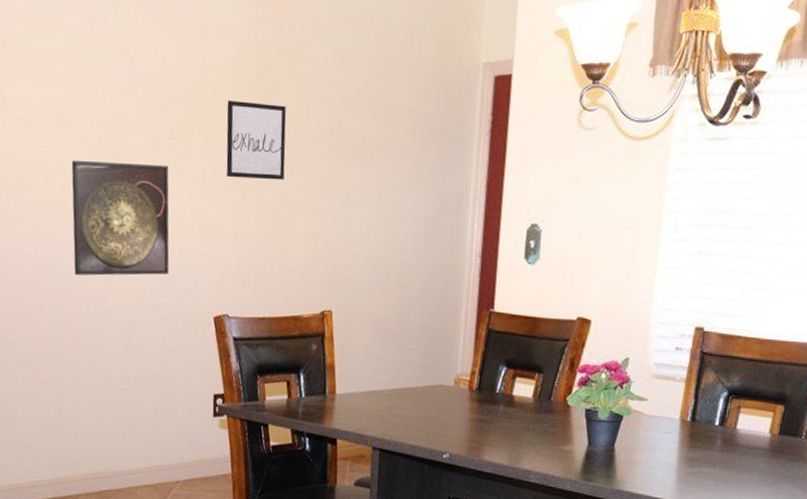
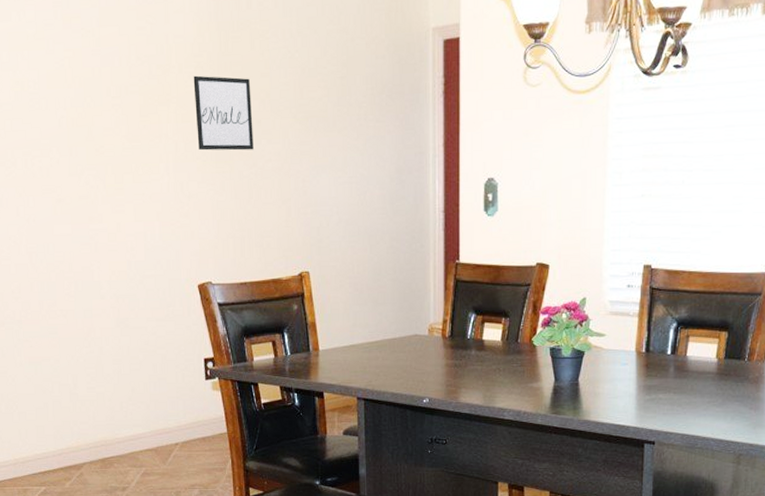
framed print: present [71,160,170,276] -> none [47,141,151,253]

